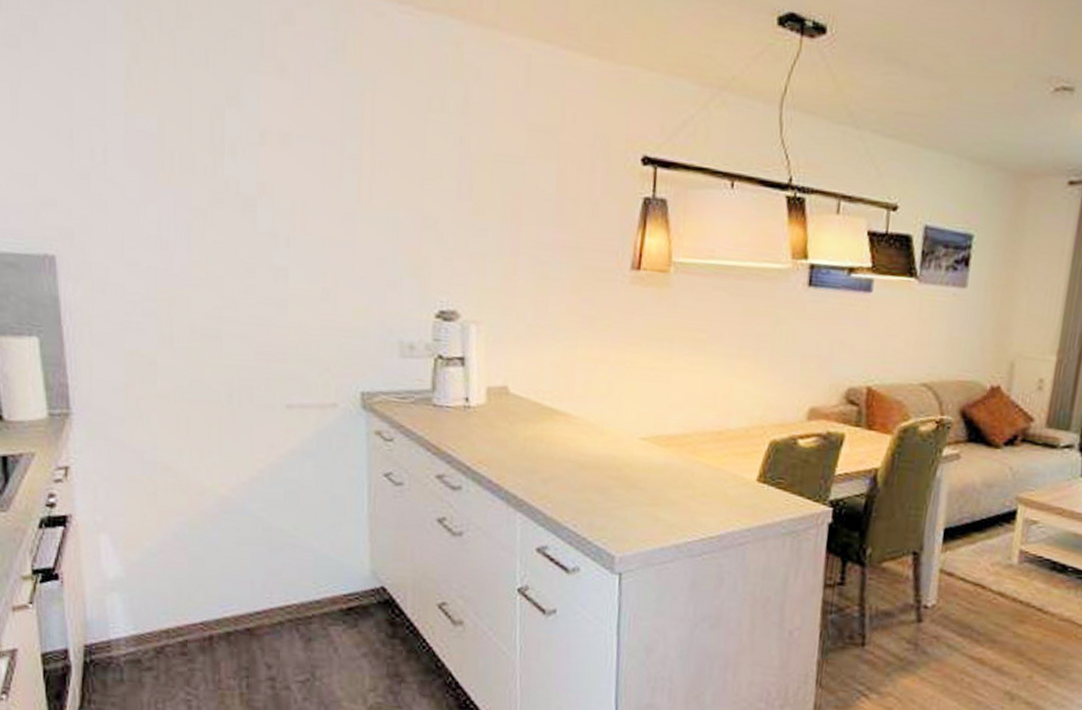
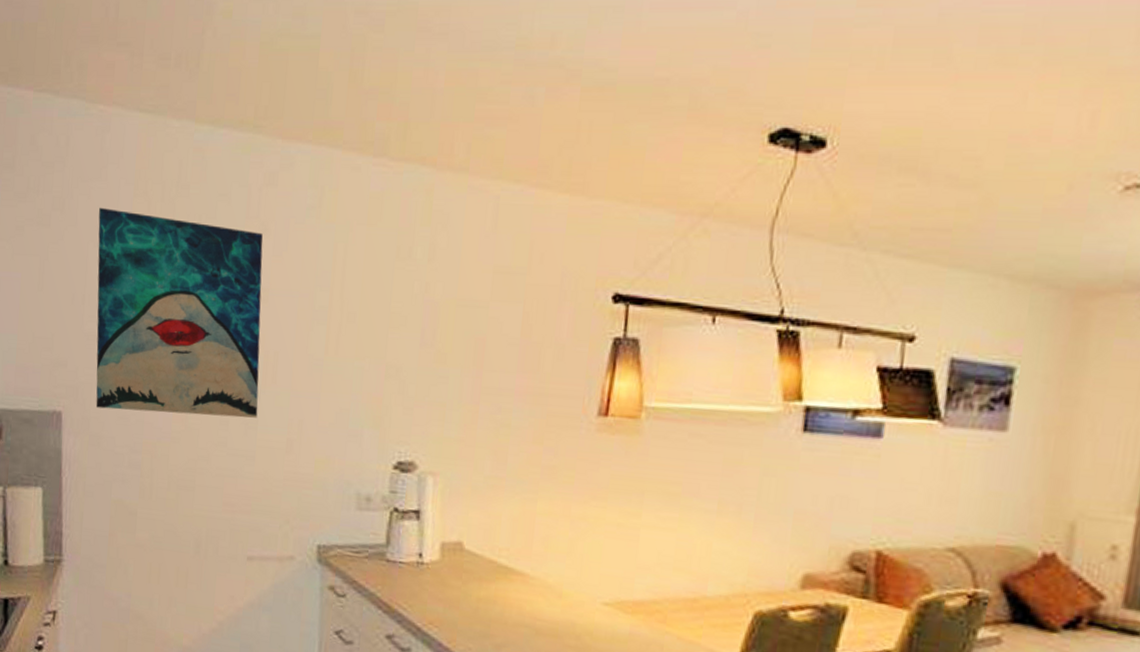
wall art: none [82,31,288,266] -> present [95,207,263,418]

